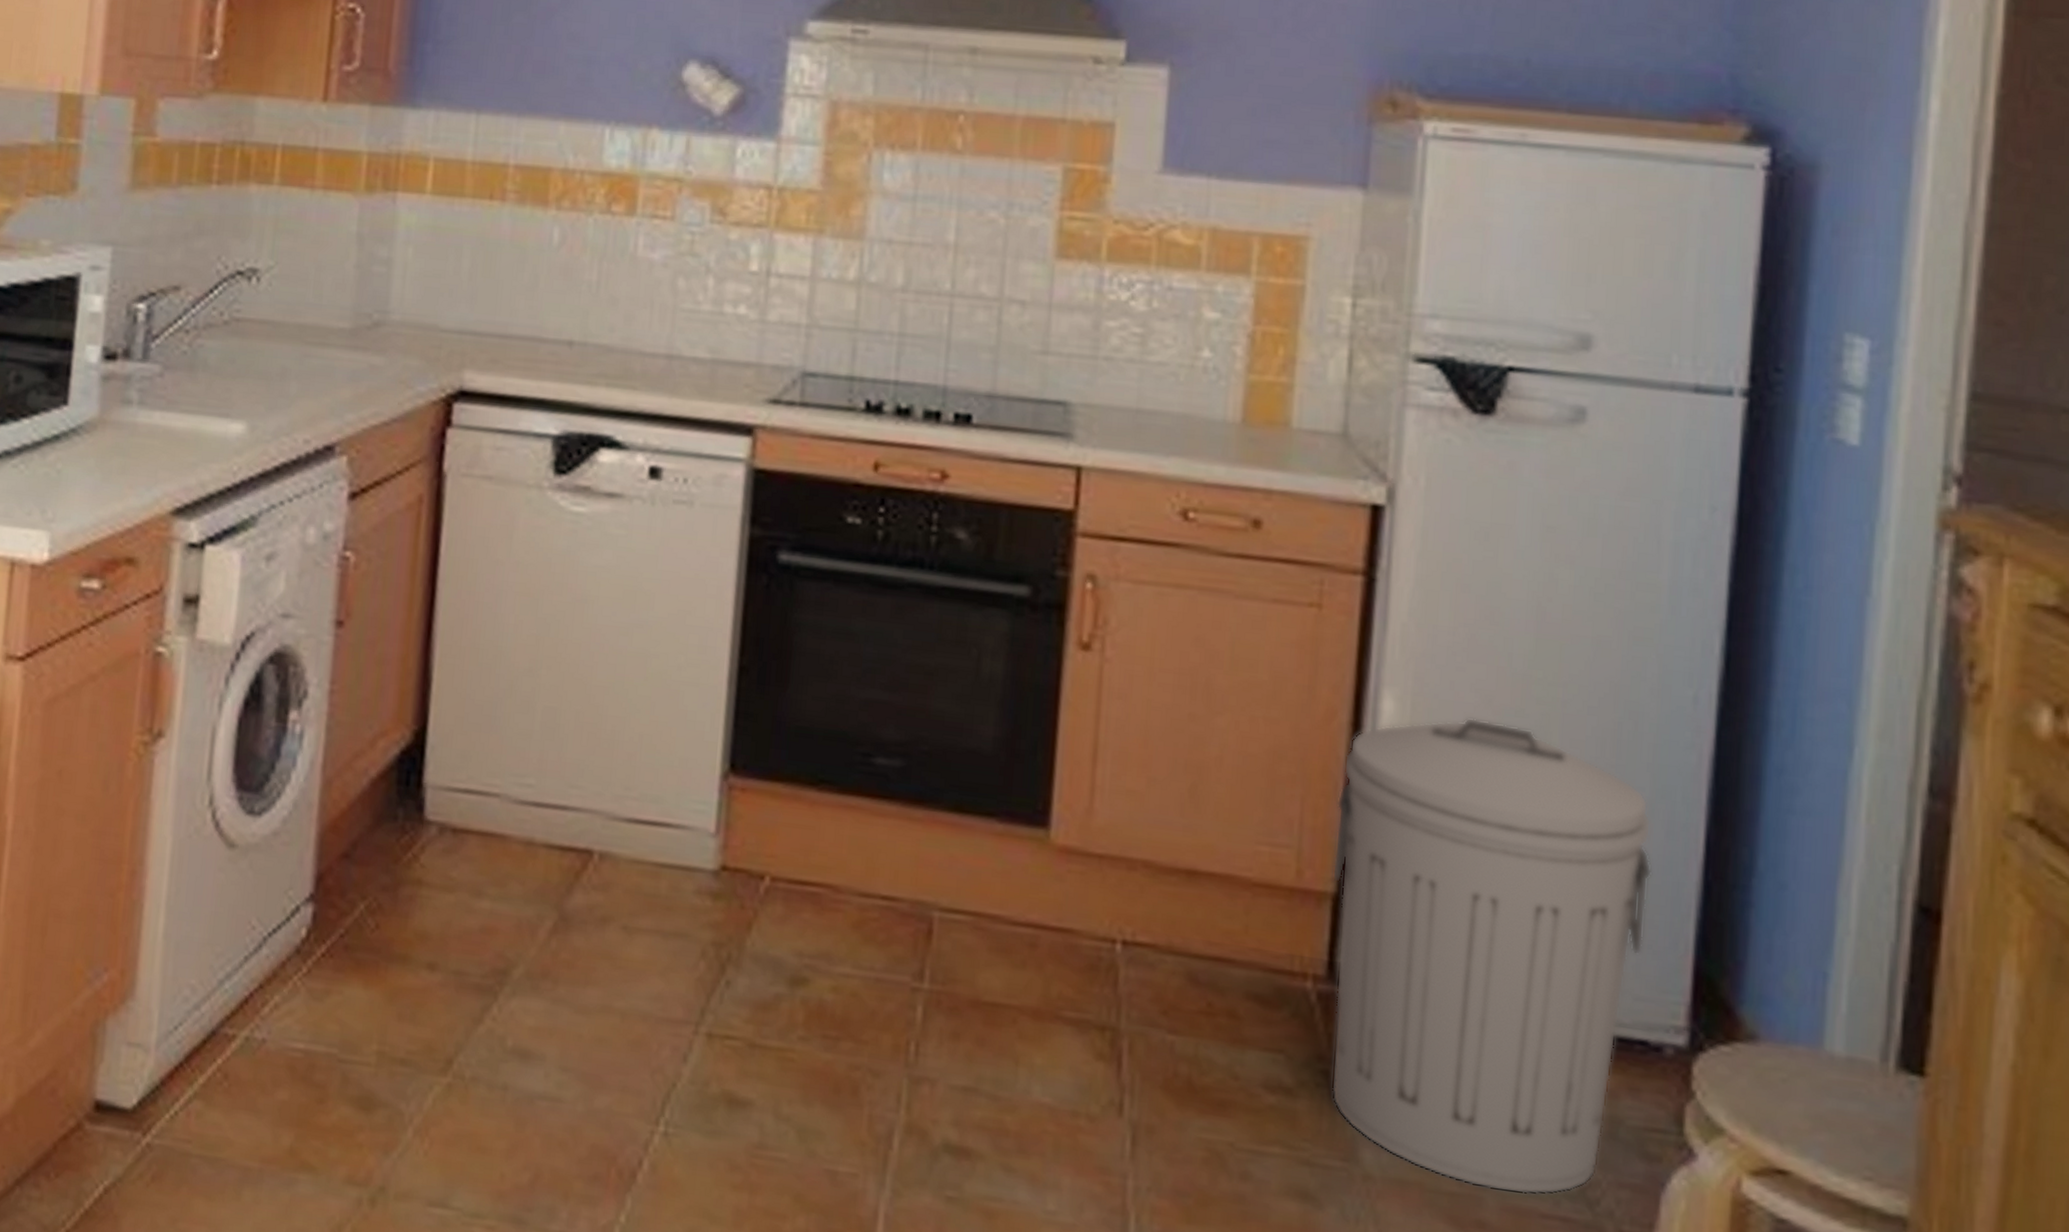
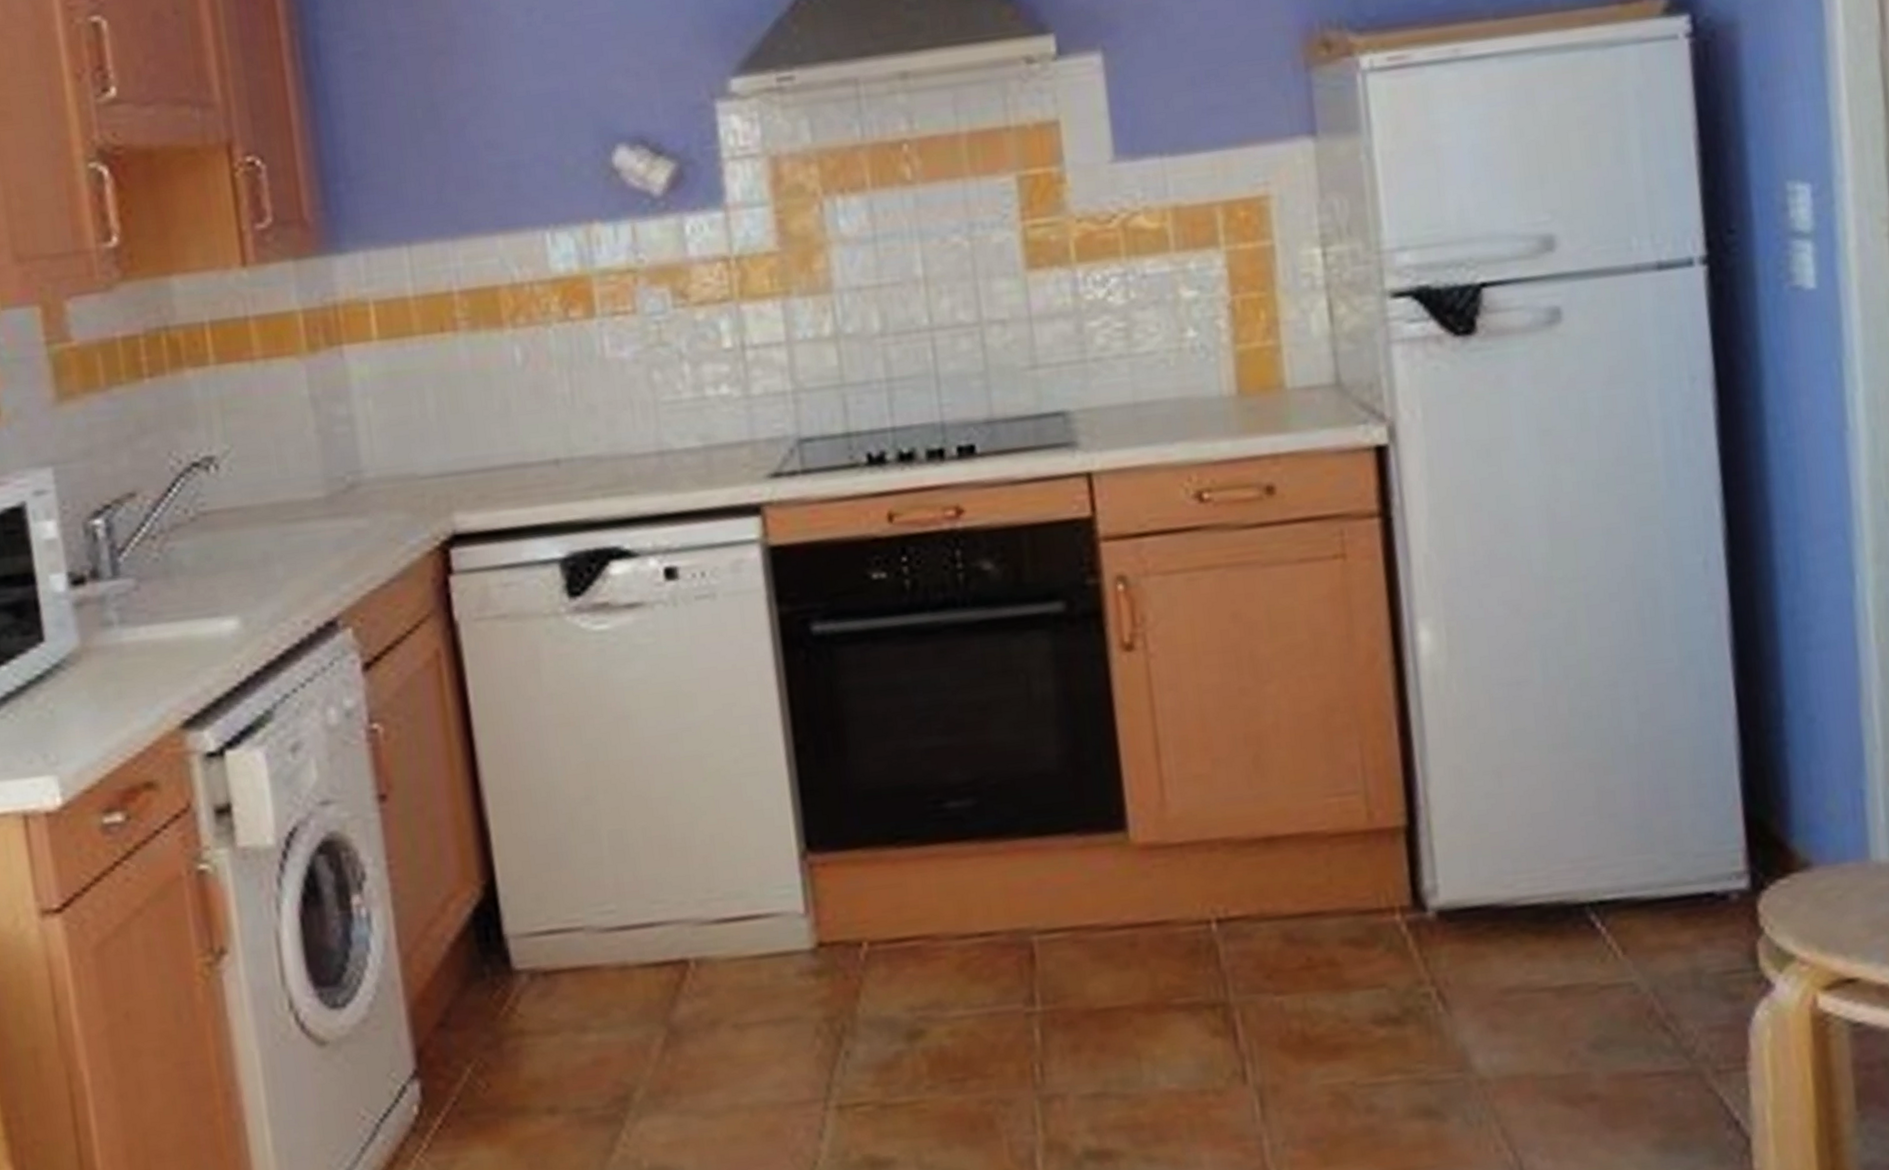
trash can: present [1331,717,1653,1195] -> none [1392,628,1695,1065]

